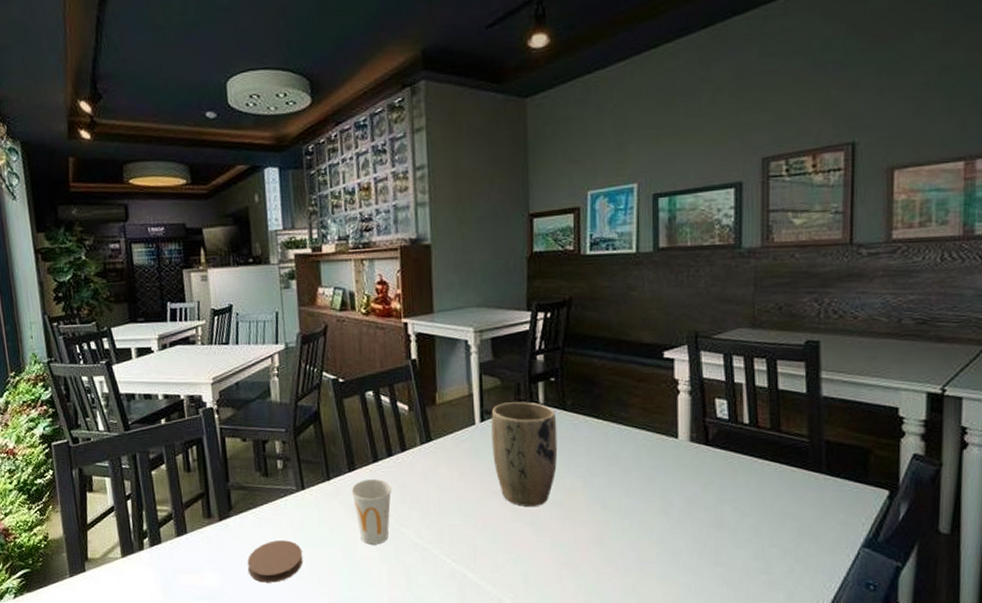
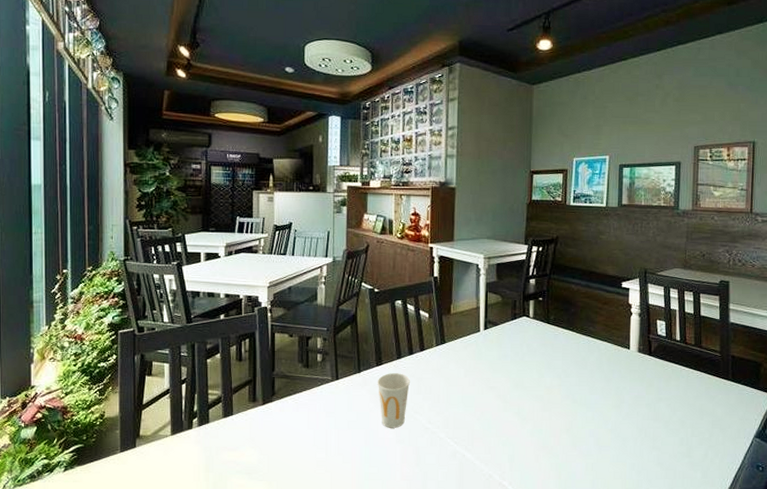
coaster: present [247,540,303,583] -> none [283,423,332,460]
plant pot: present [491,402,558,506] -> none [492,315,542,399]

